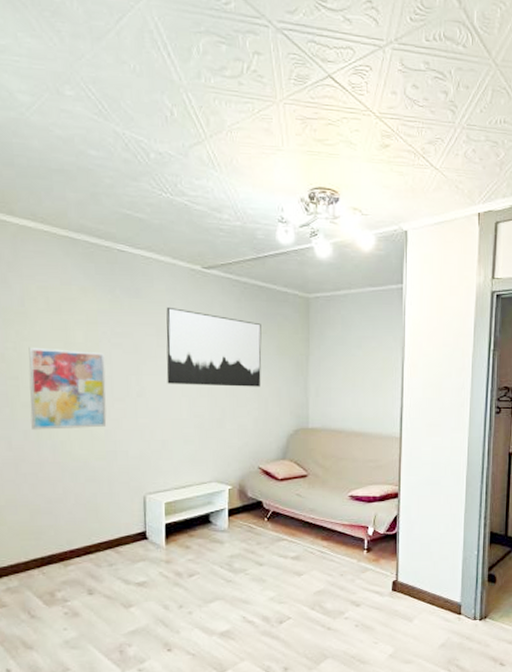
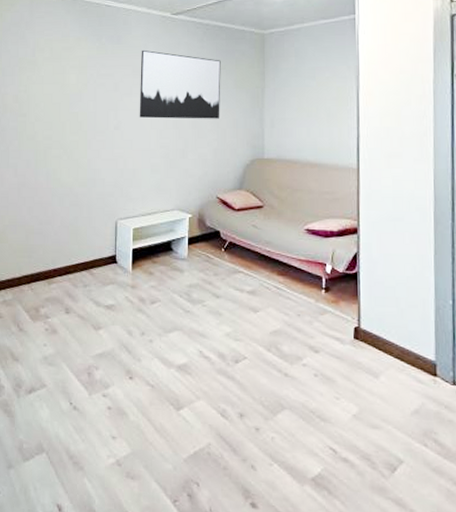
wall art: present [28,347,107,430] -> none [32,89,91,159]

